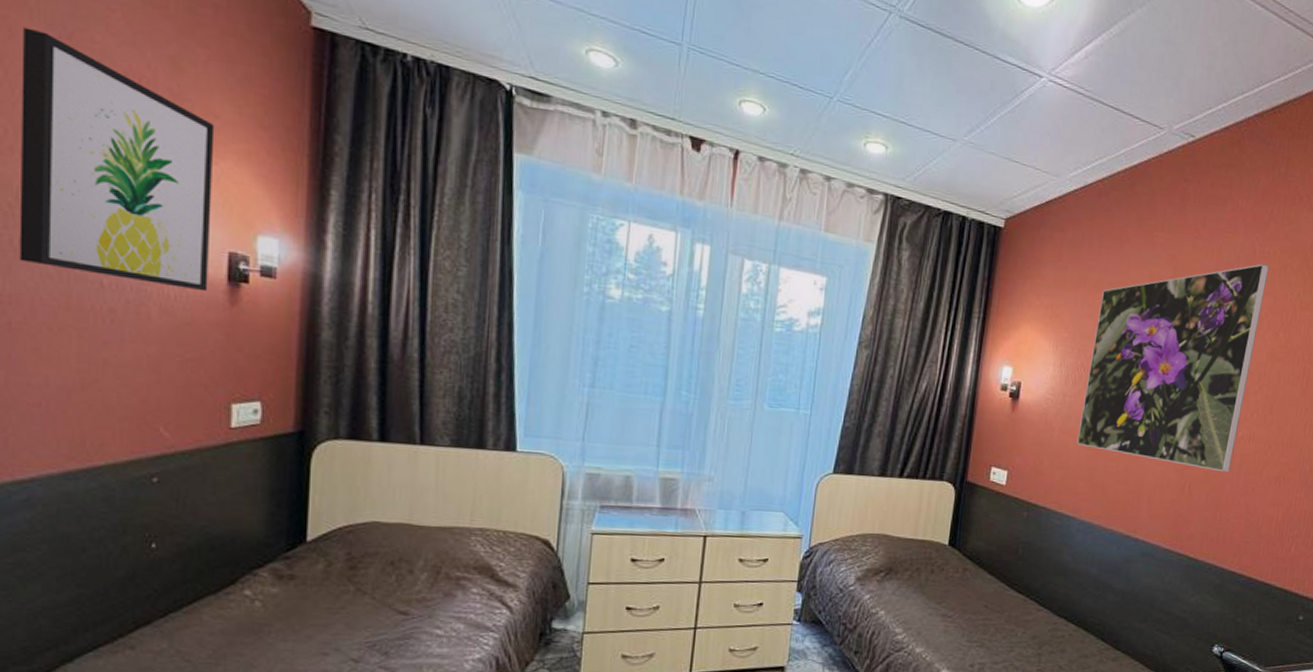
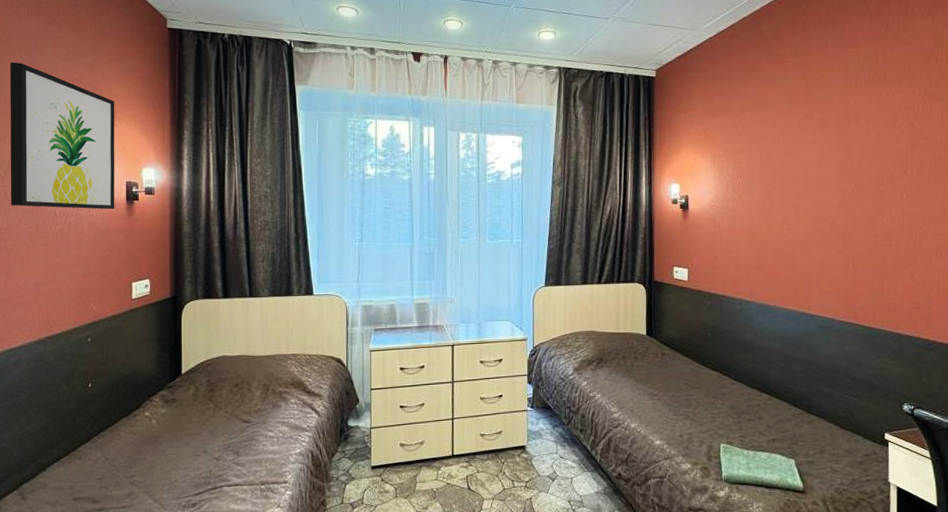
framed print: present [1077,264,1269,473] -> none [744,68,894,249]

